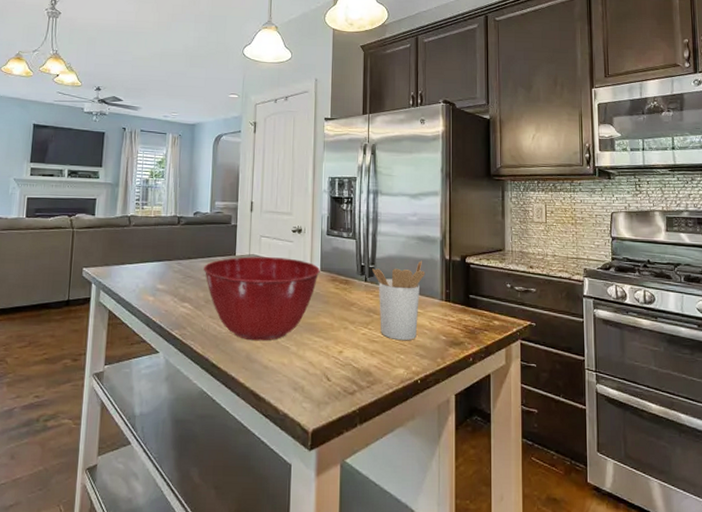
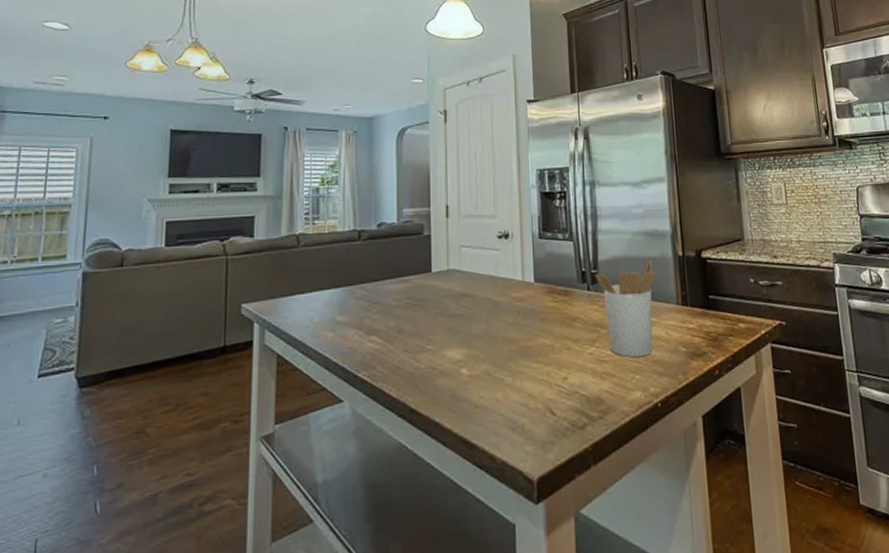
mixing bowl: present [204,256,320,341] -> none [393,270,534,375]

